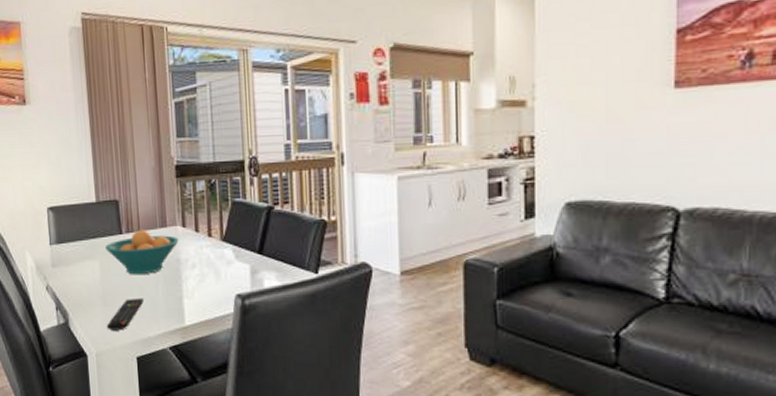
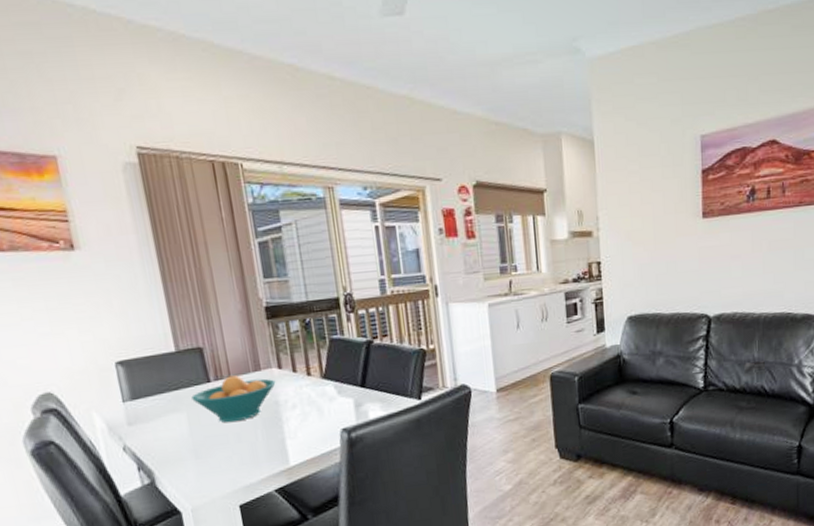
remote control: present [107,298,144,331] -> none [202,445,242,483]

